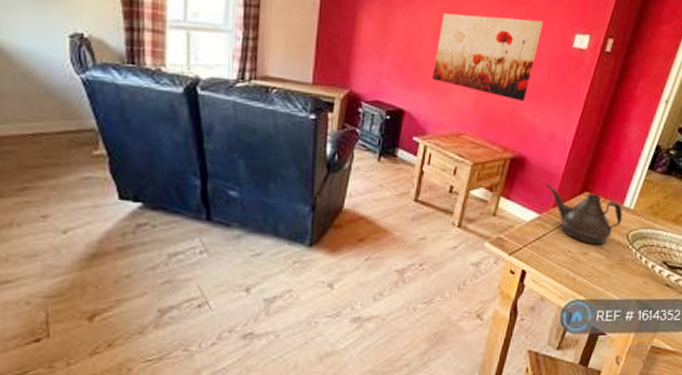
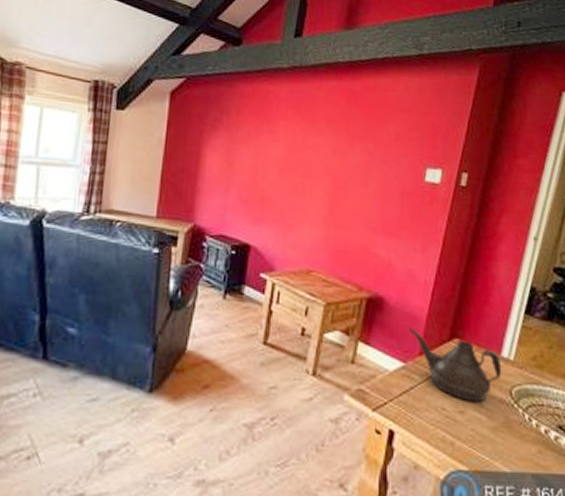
wall art: present [433,13,543,102] -> none [279,148,391,238]

